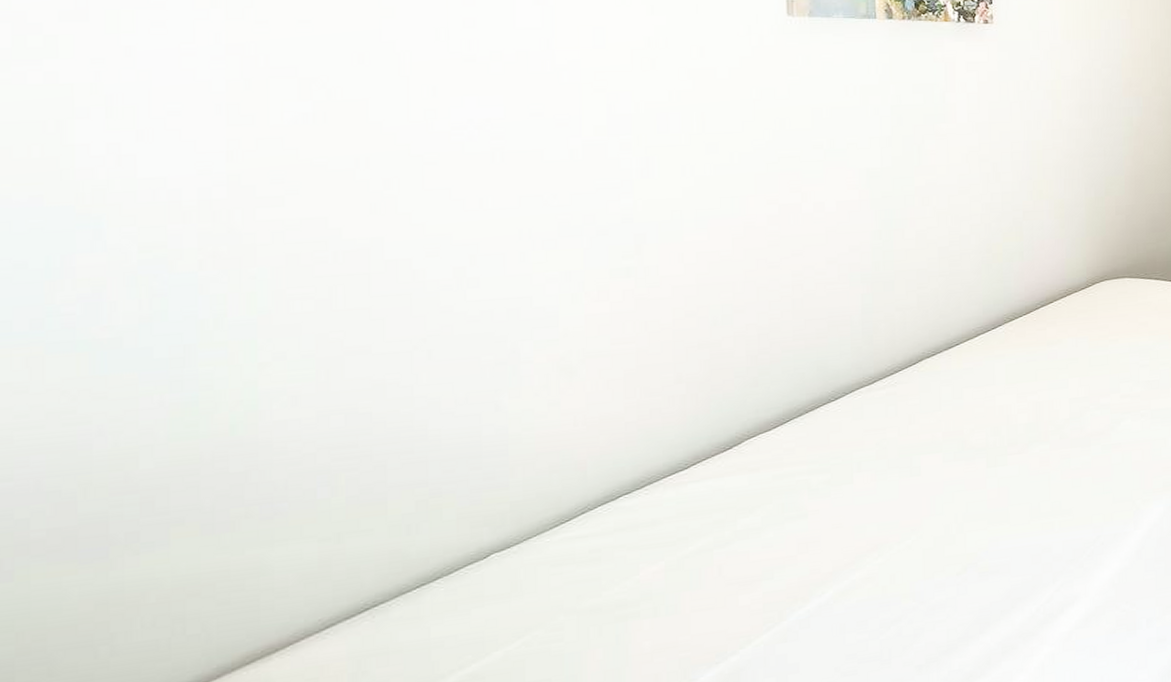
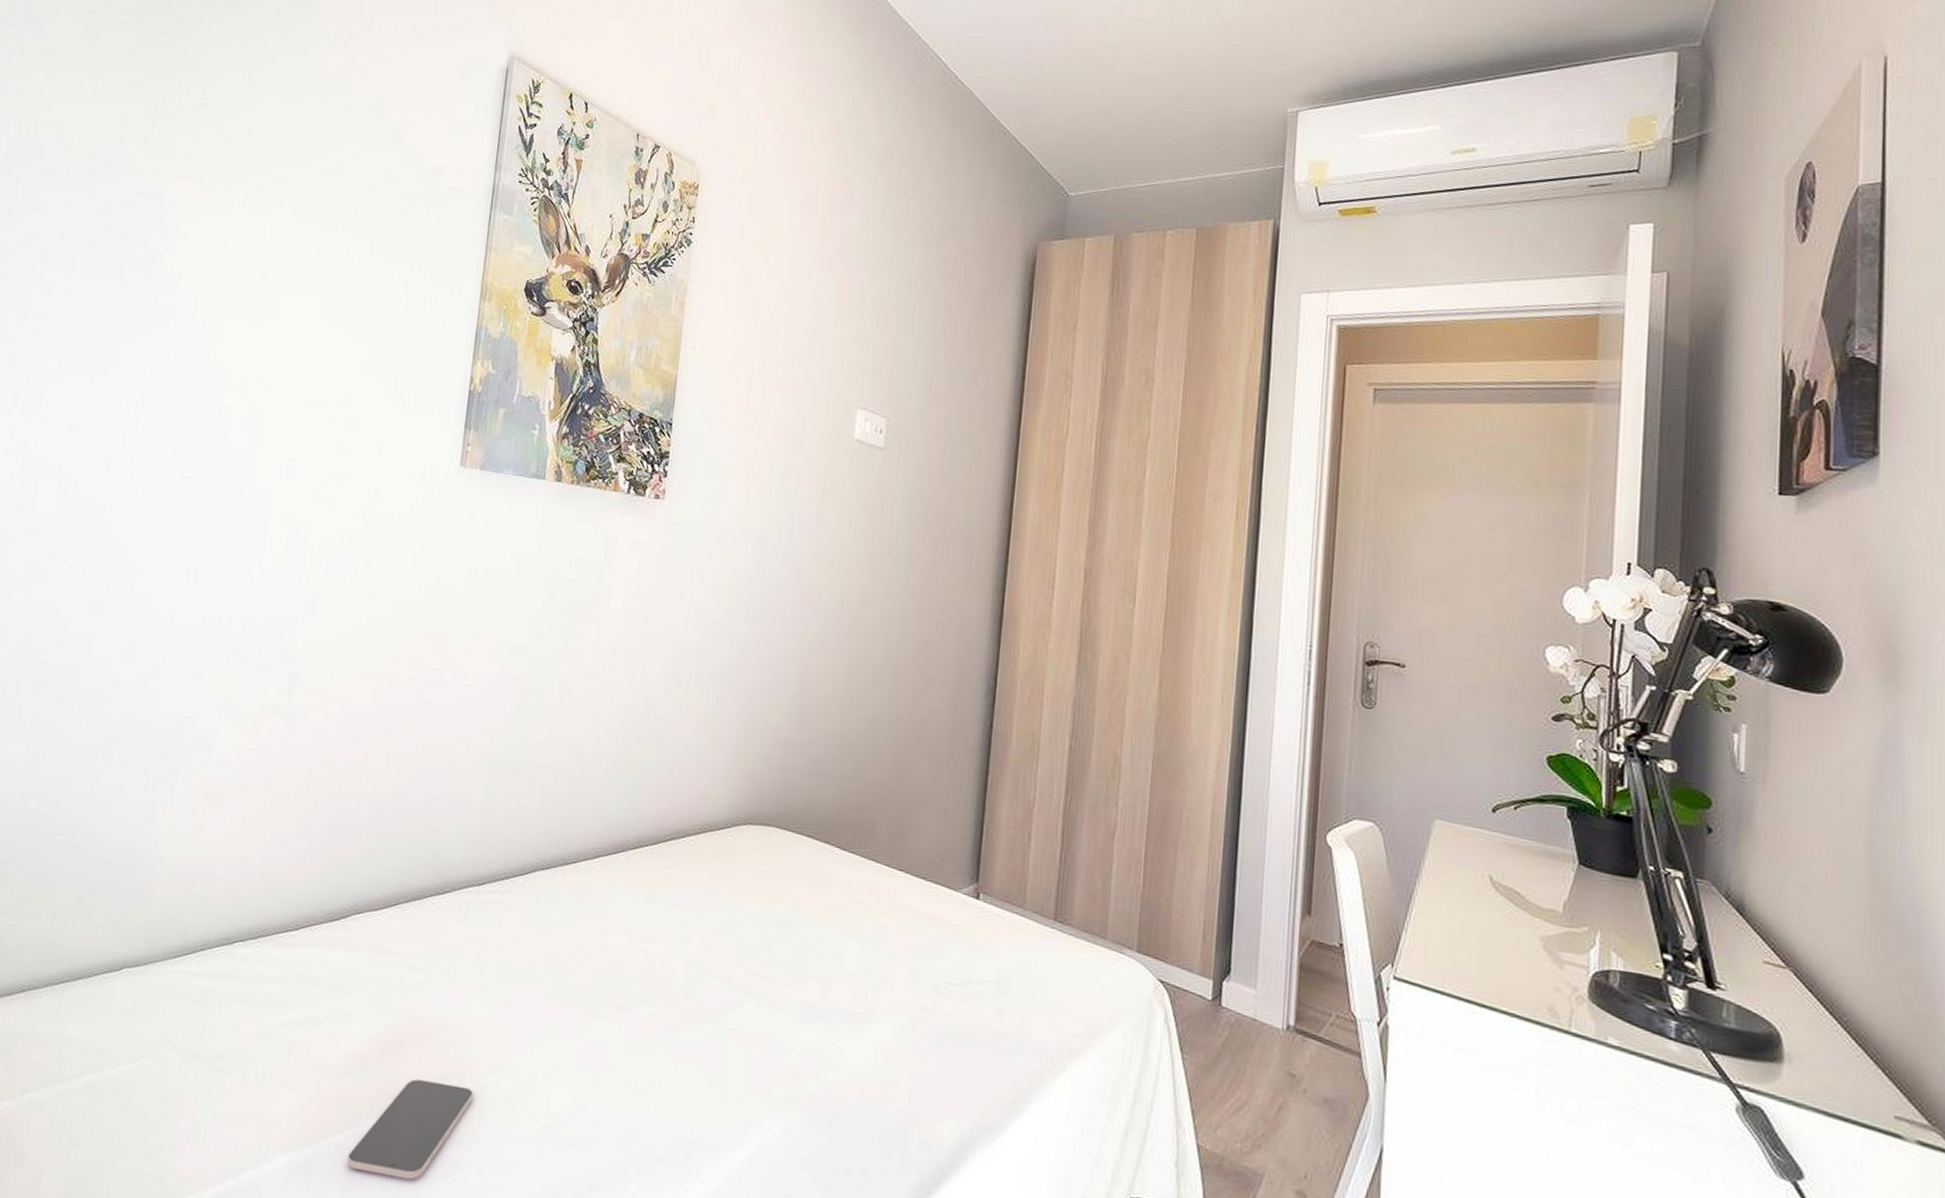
smartphone: none [778,556,894,659] -> present [347,1078,473,1180]

